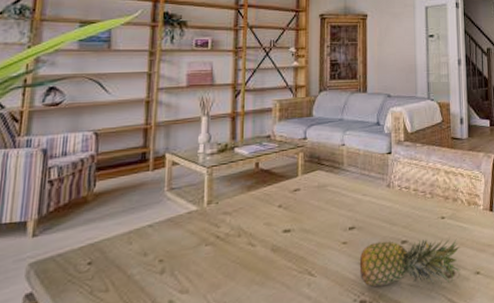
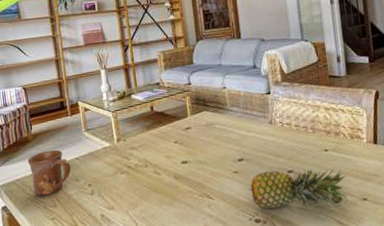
mug: none [79,214,139,278] -> present [27,149,71,196]

